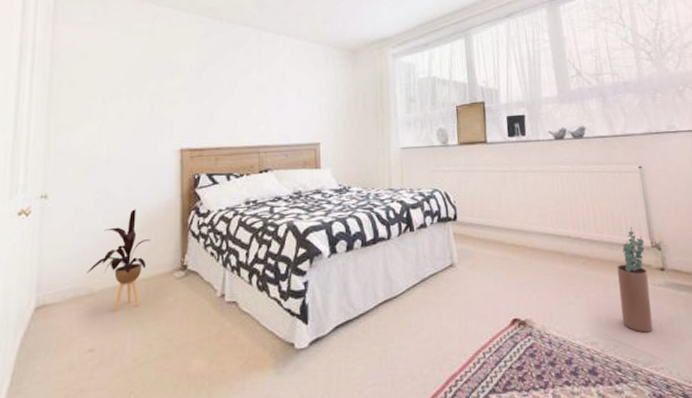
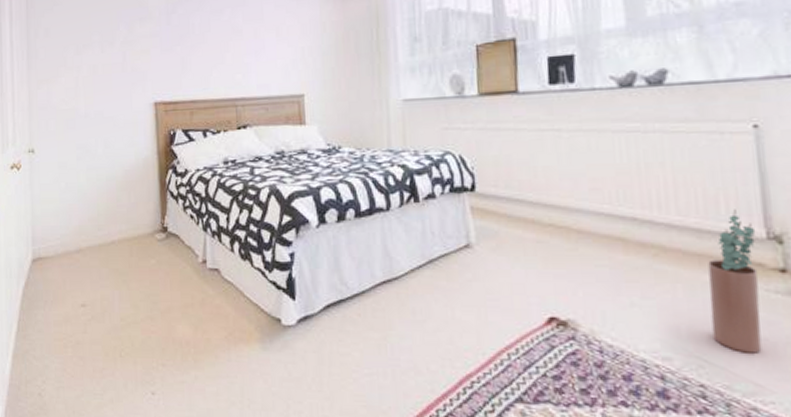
house plant: present [86,209,151,312] -> none [74,166,131,270]

